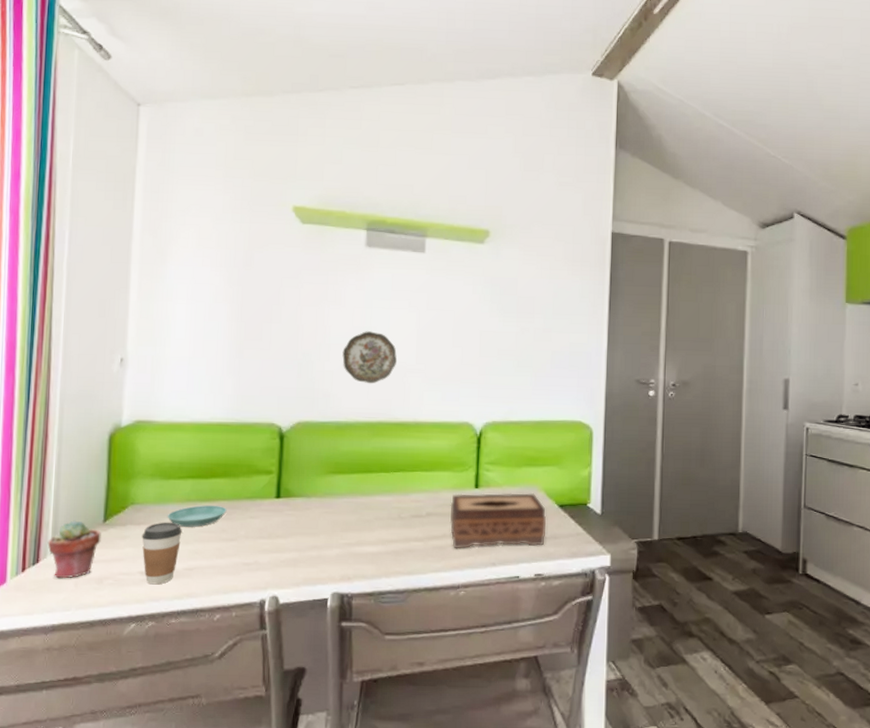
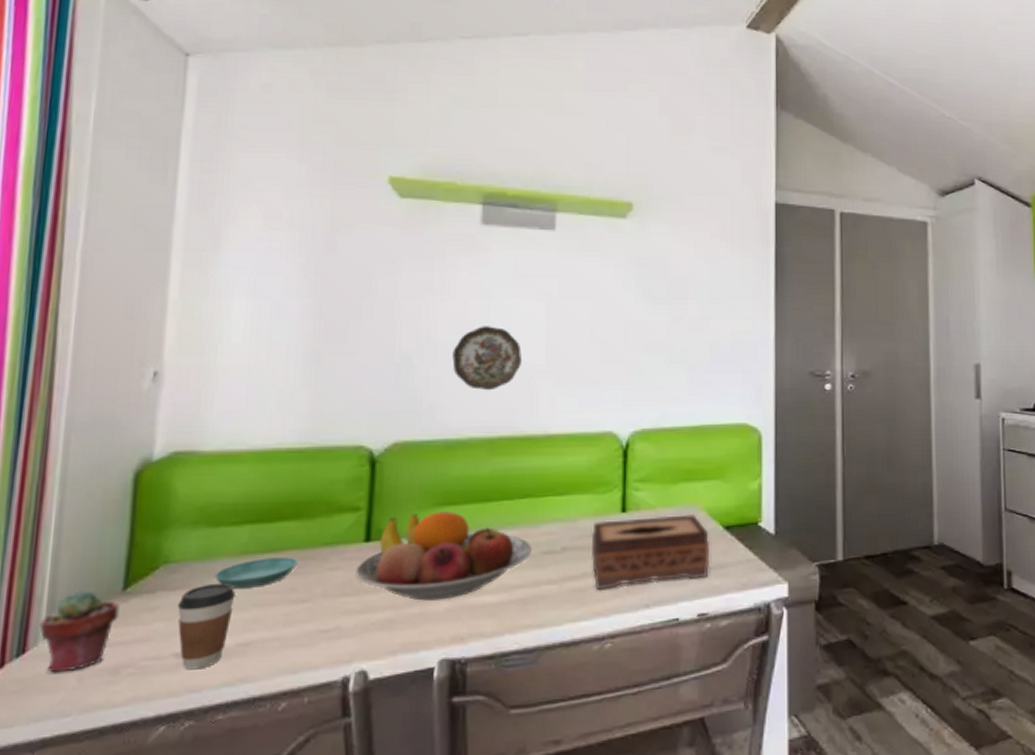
fruit bowl: none [269,477,403,547] -> present [355,510,532,601]

